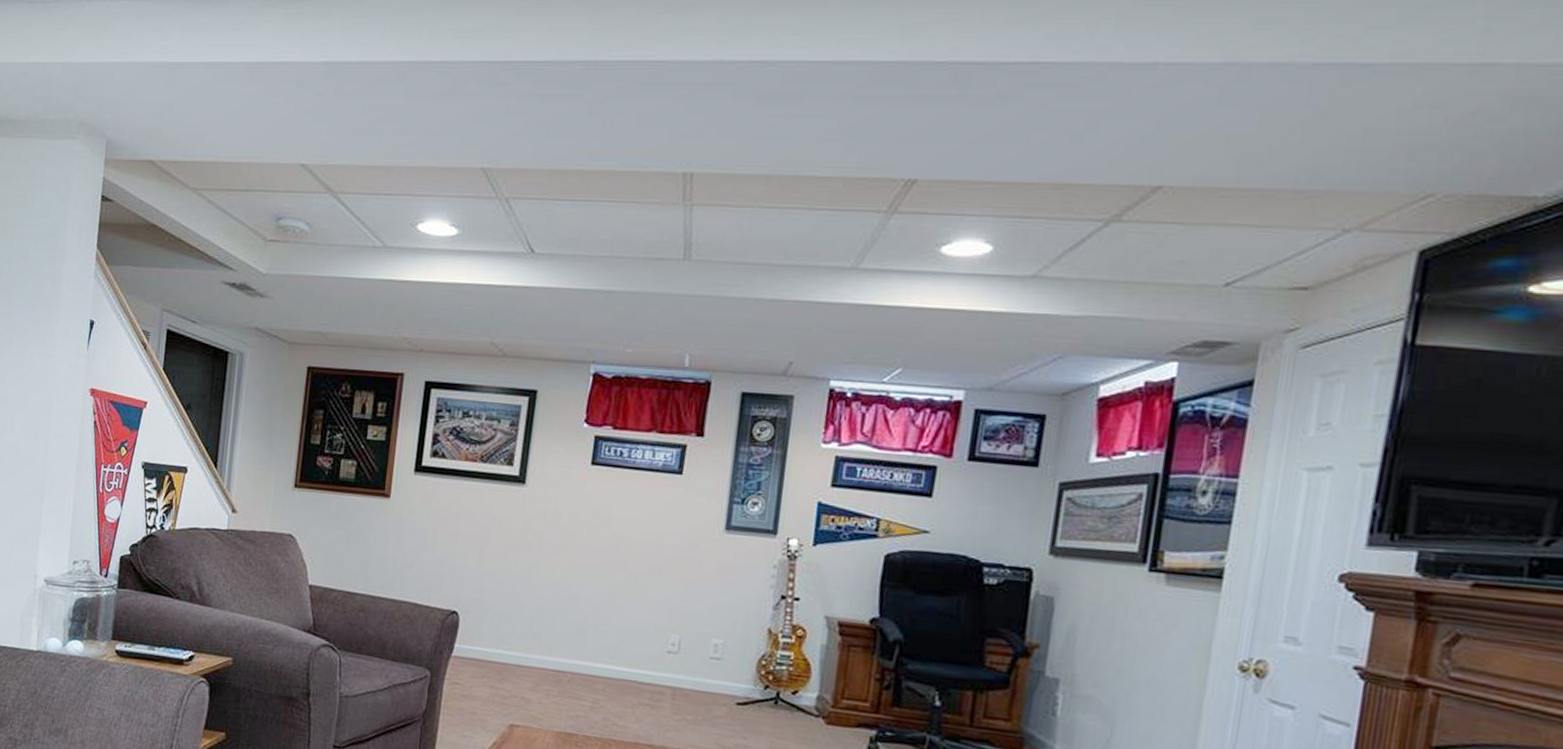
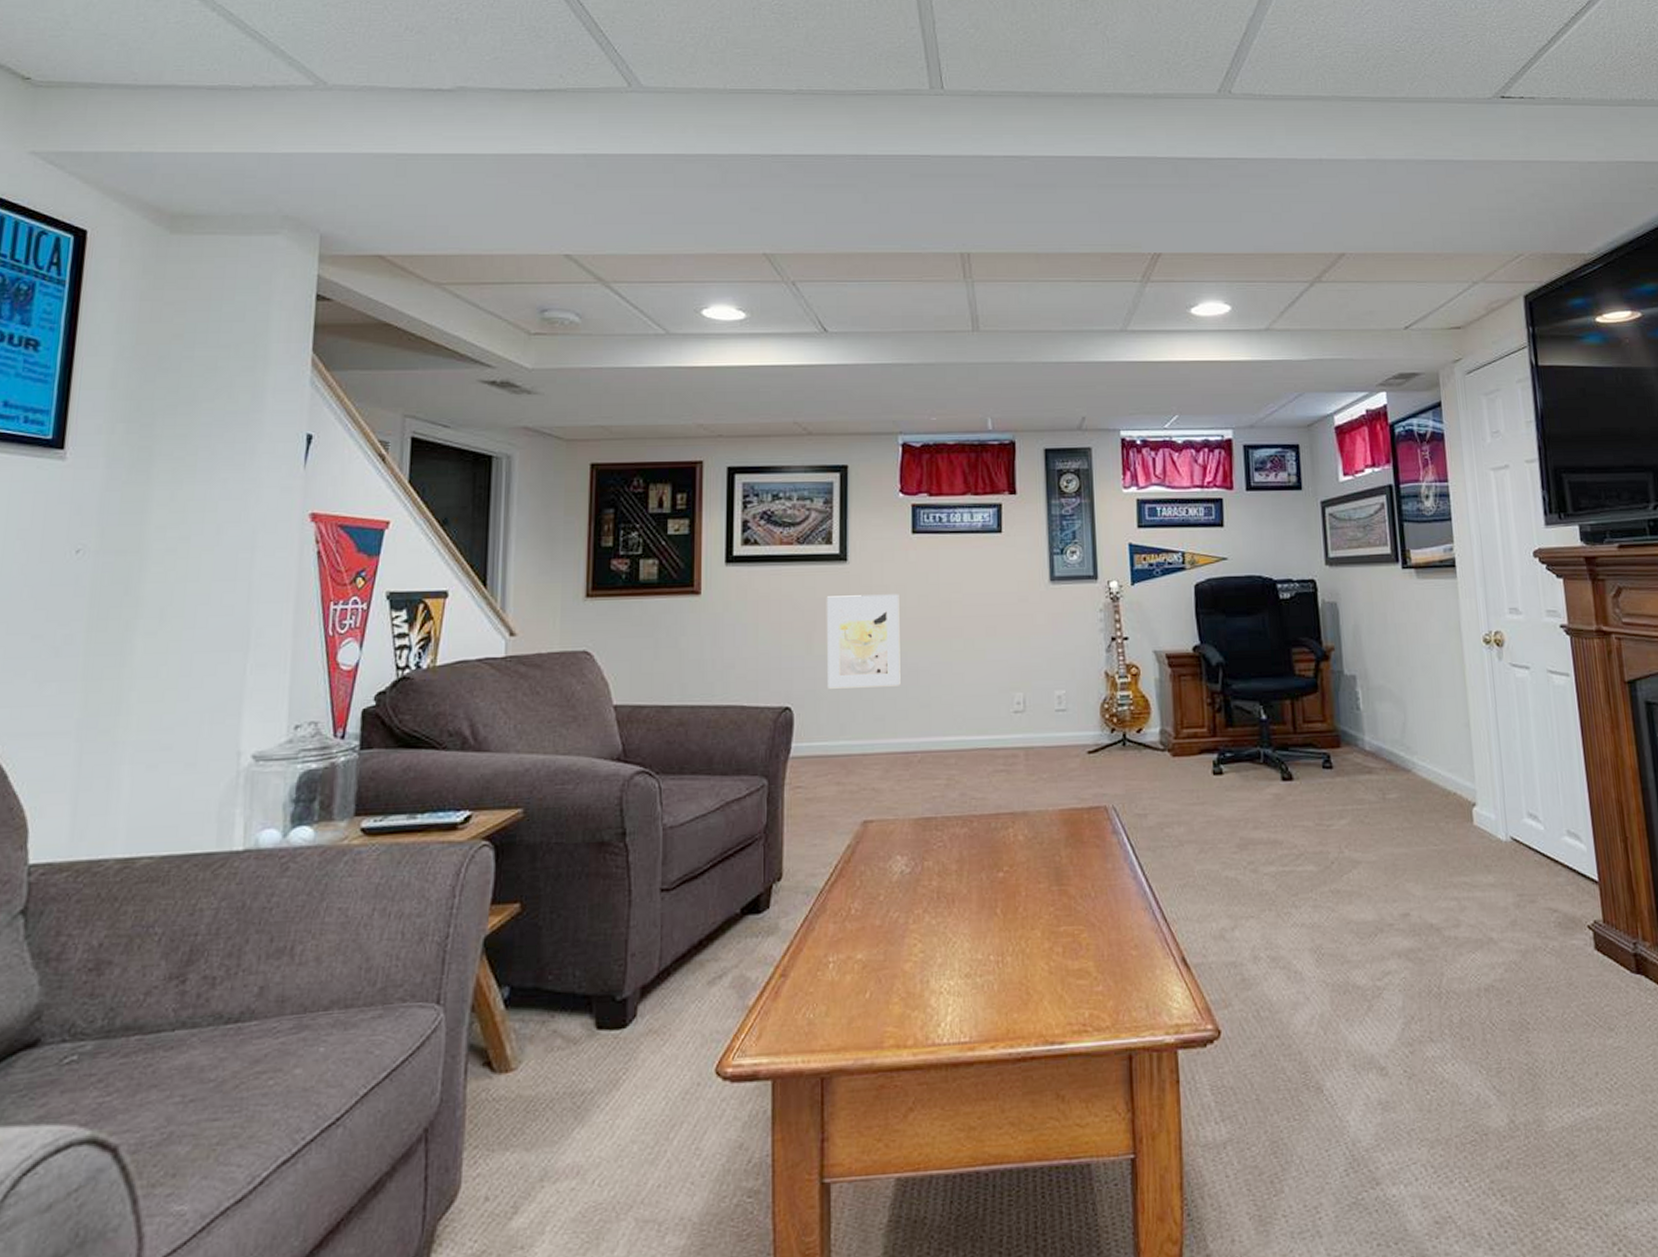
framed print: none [493,515,571,609] -> present [827,594,901,689]

